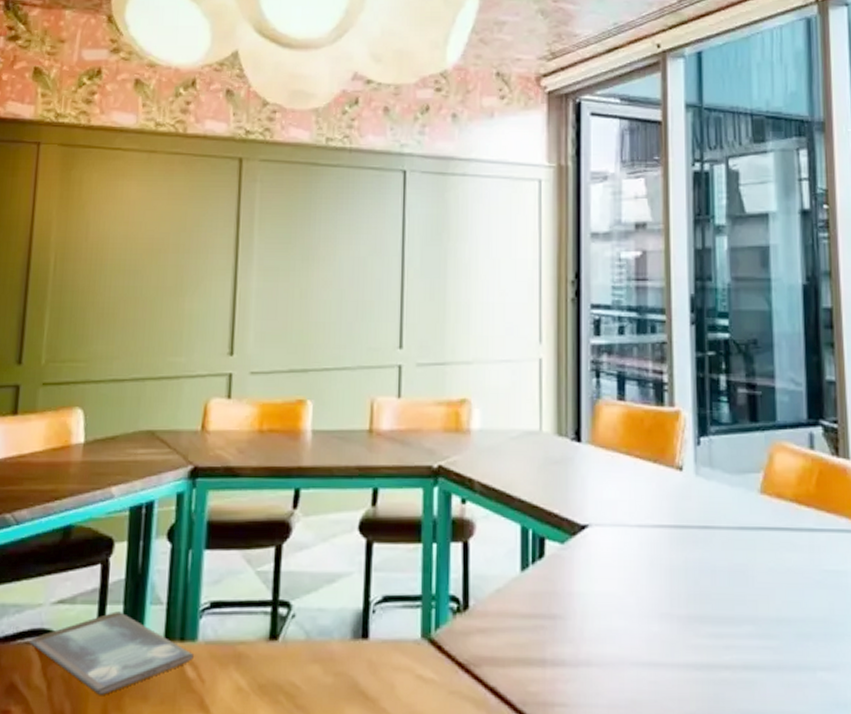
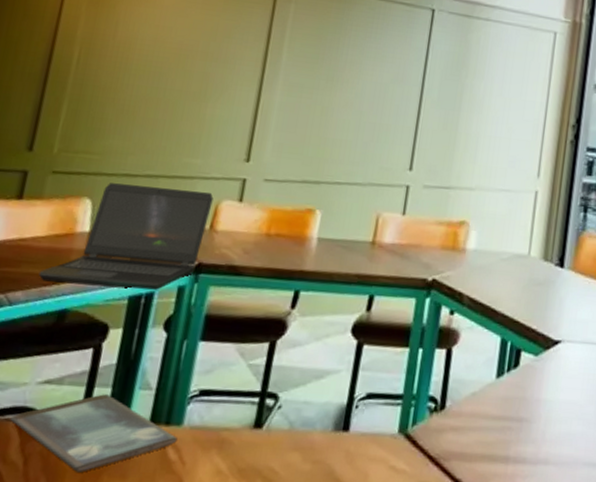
laptop computer: none [41,390,202,500] -> present [38,183,214,291]

